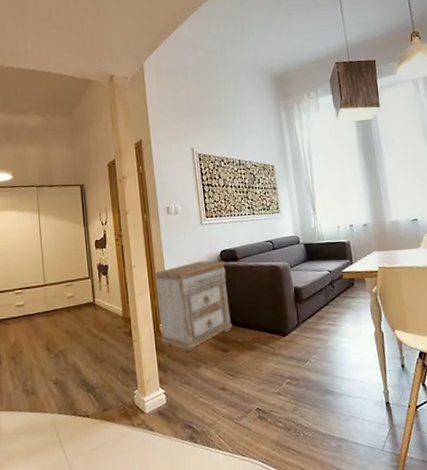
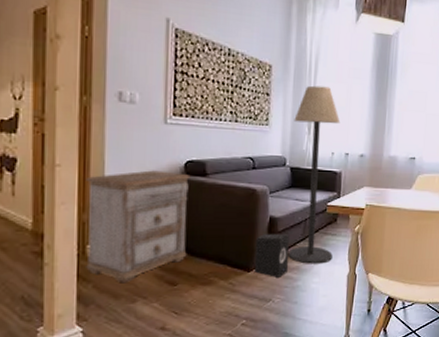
speaker: none [285,301,319,340] -> present [254,234,289,277]
floor lamp: none [299,173,357,326] -> present [288,85,341,264]

